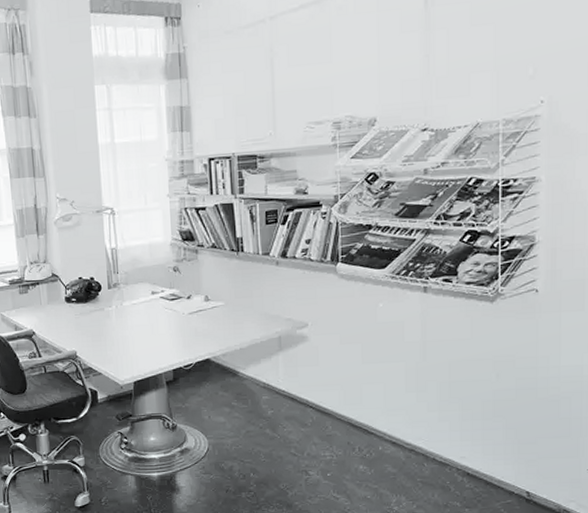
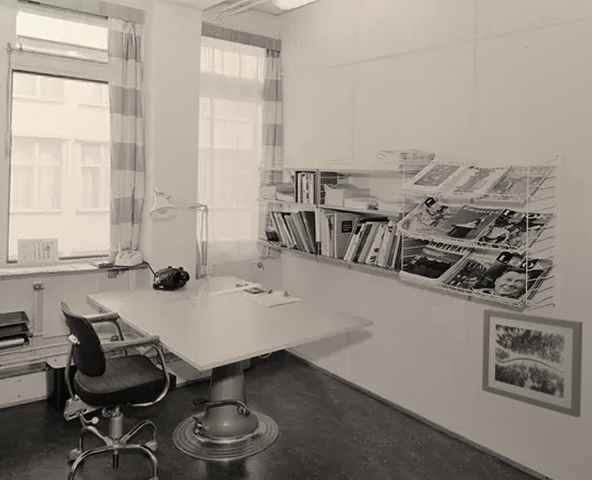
wall art: none [443,300,576,424] -> present [482,308,582,418]

